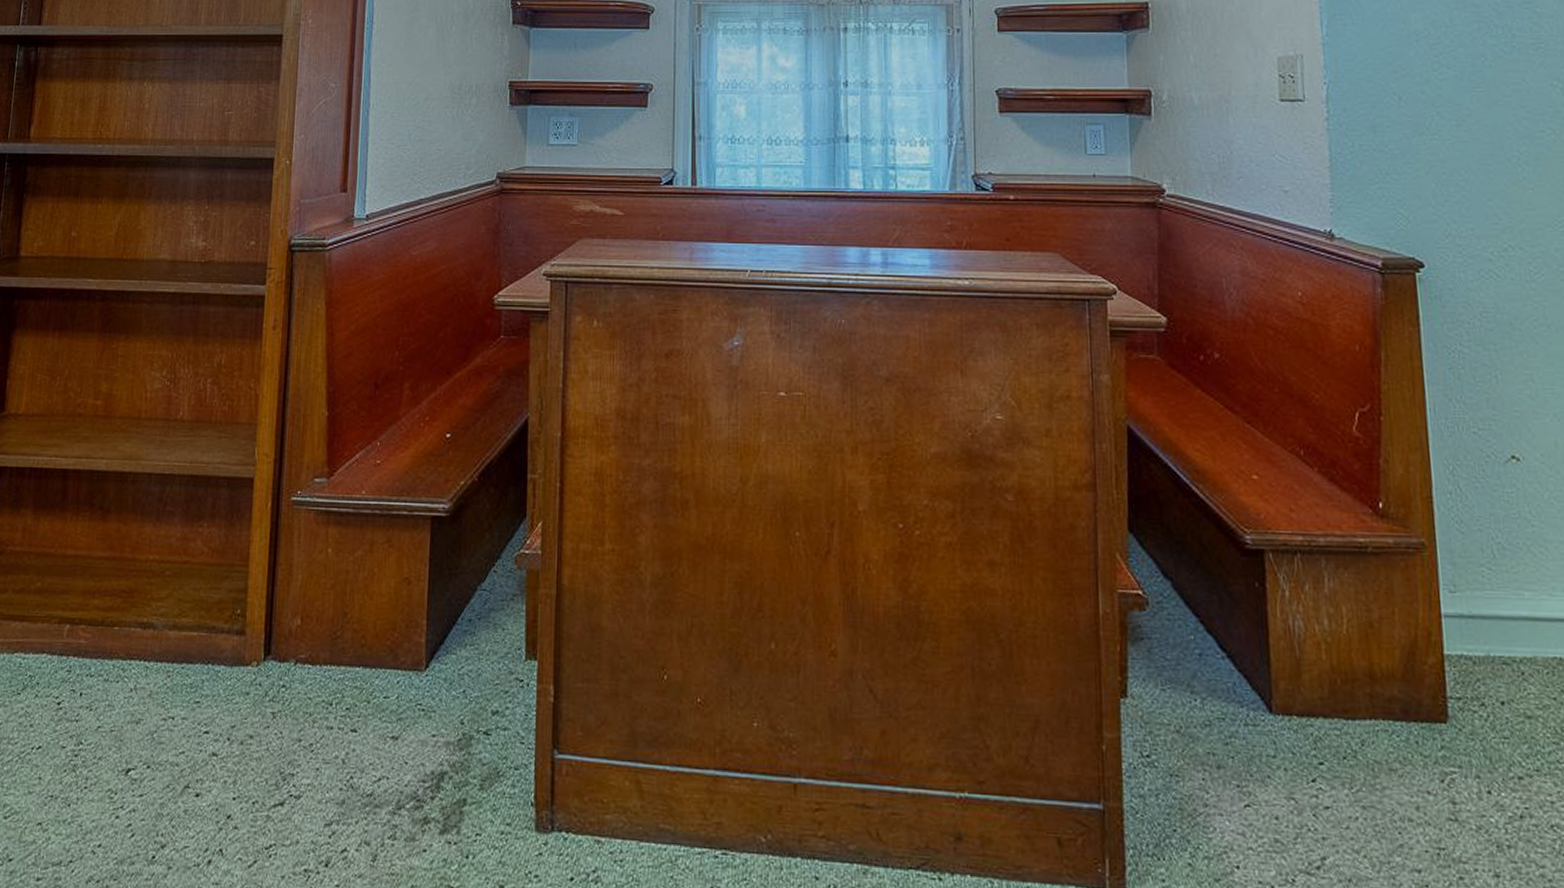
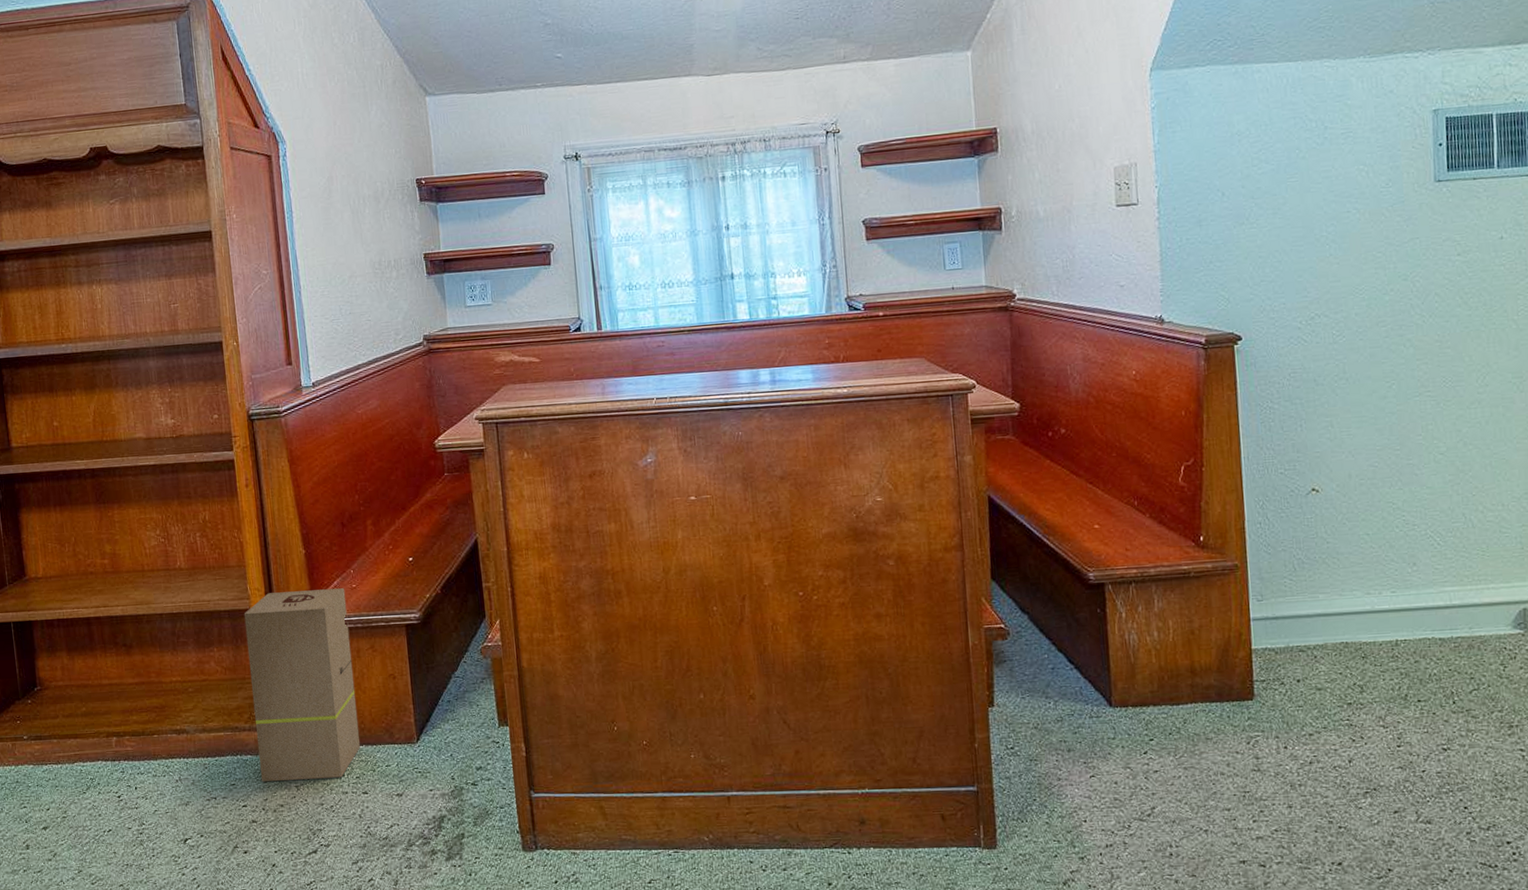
cardboard box: none [231,461,367,707] -> present [244,588,361,782]

